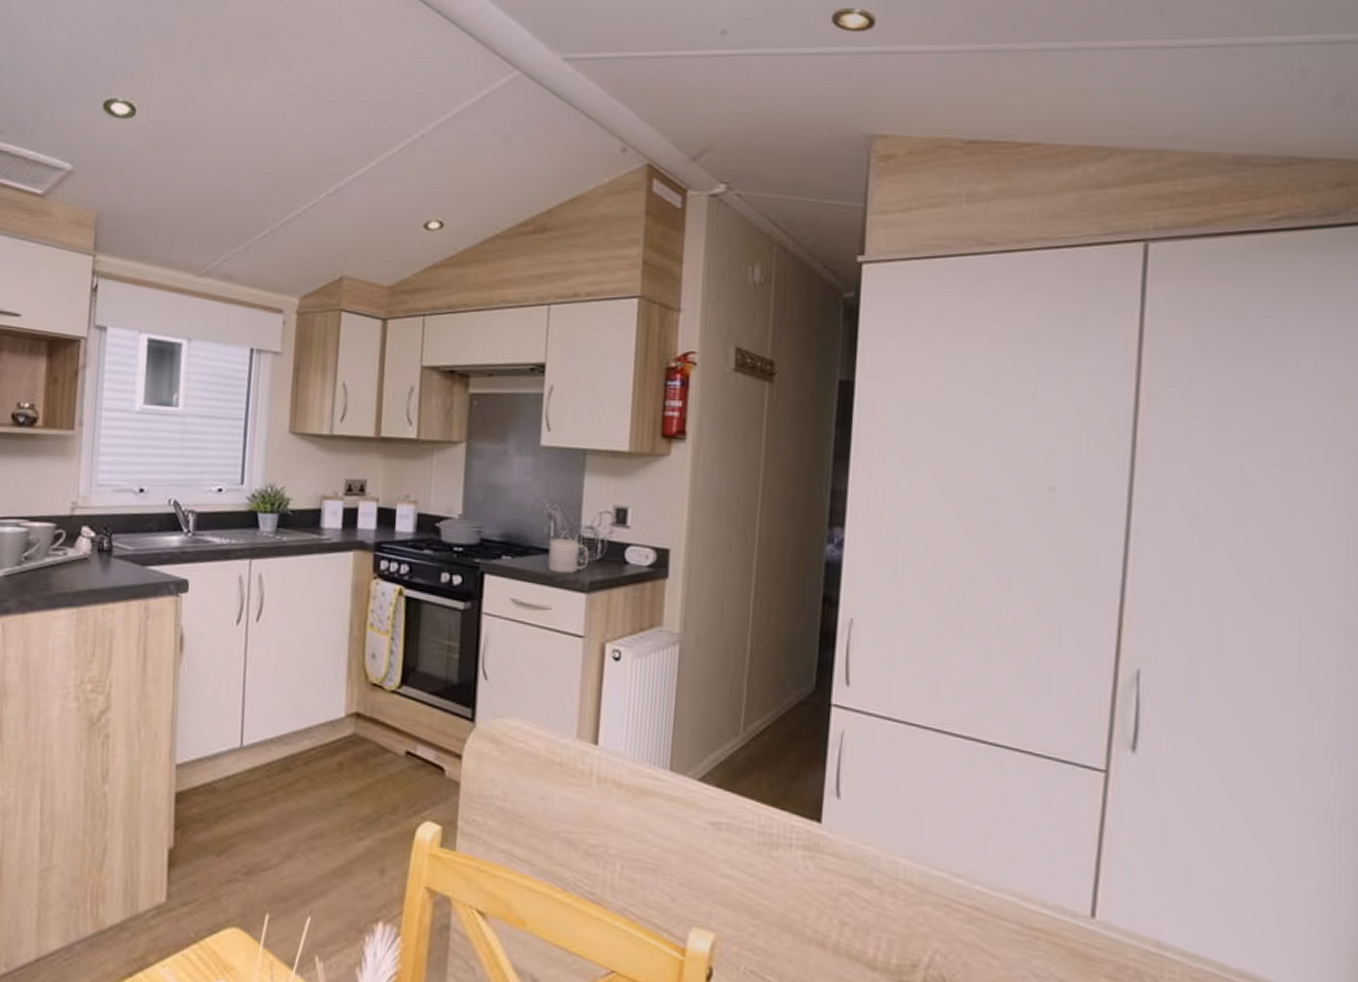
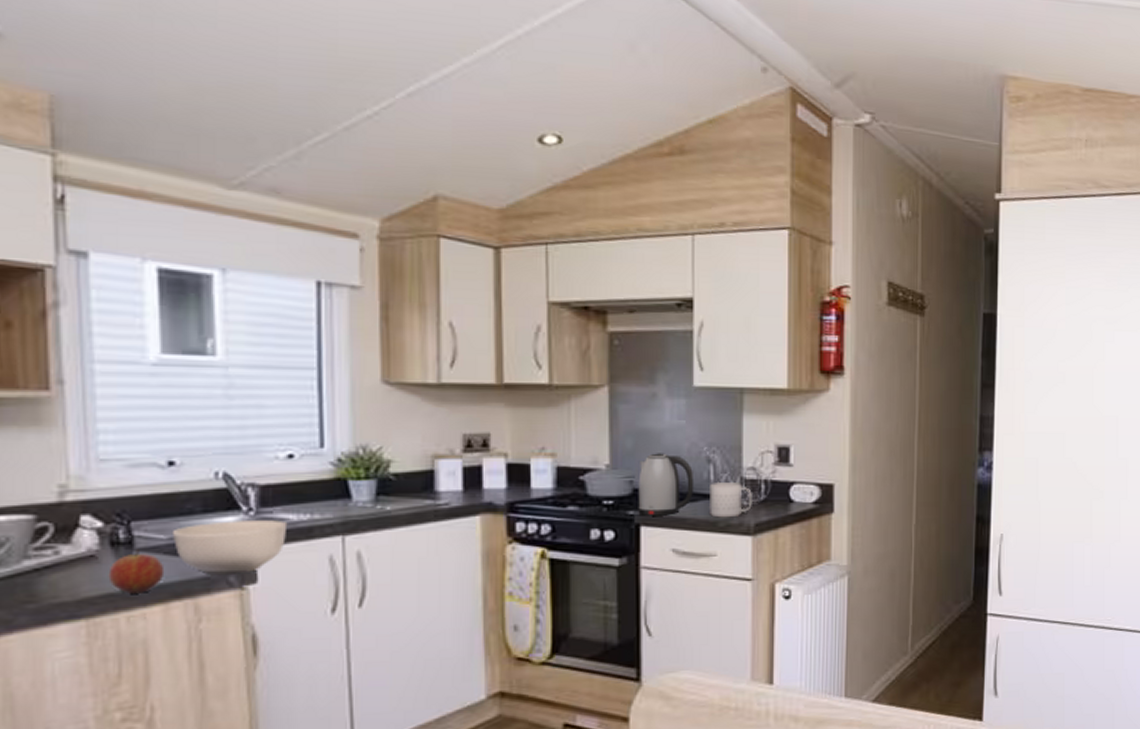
fruit: none [94,556,130,592] -> present [108,549,165,594]
bowl: none [136,539,213,584] -> present [171,520,288,576]
kettle: none [483,506,536,567] -> present [638,453,695,516]

